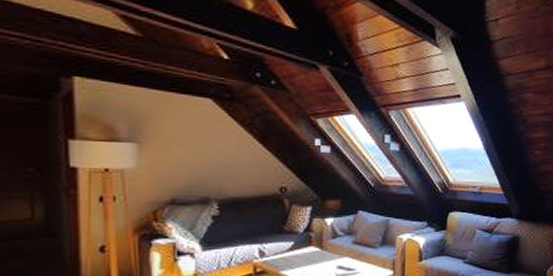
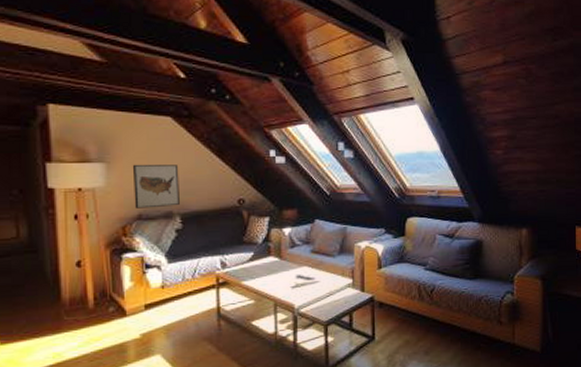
wall art: none [166,146,218,193] -> present [132,164,180,209]

